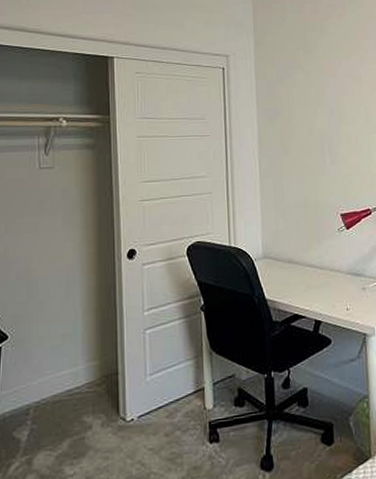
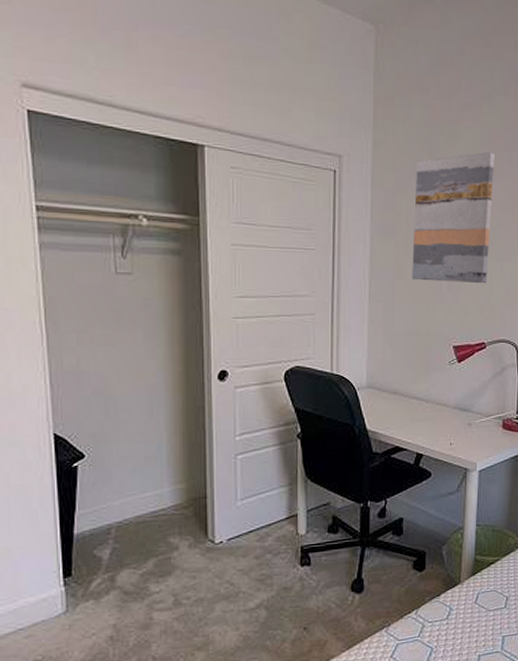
wall art: none [292,41,366,156] -> present [412,151,494,284]

